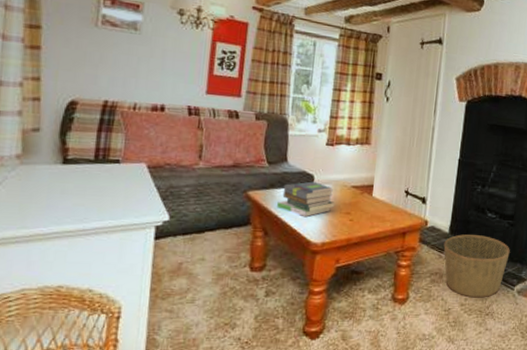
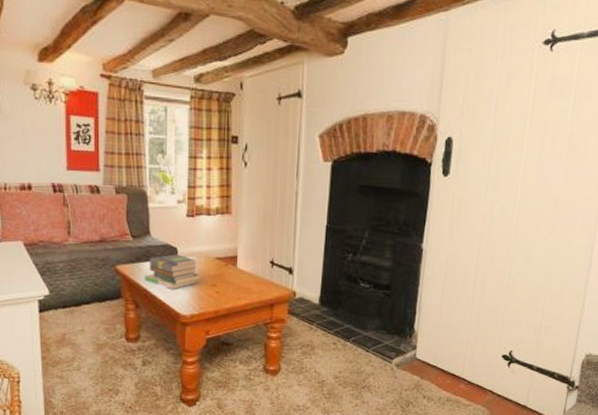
basket: present [443,234,510,298] -> none [314,305,387,371]

